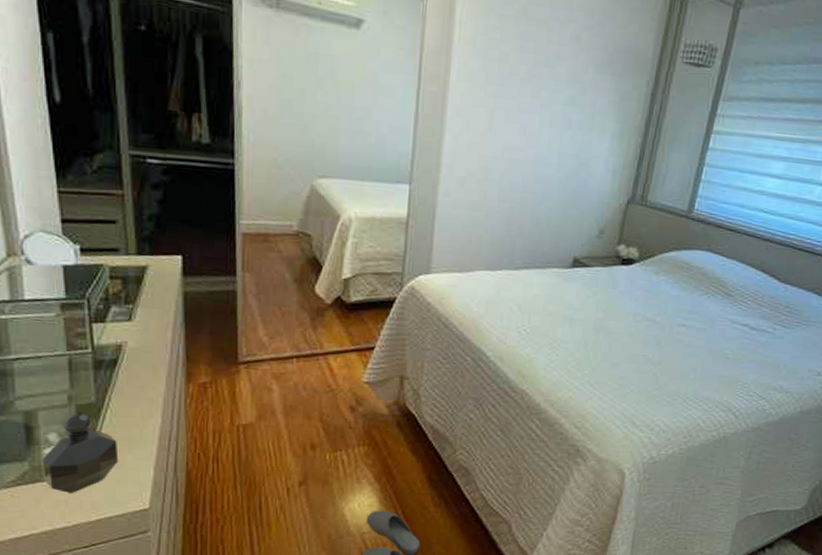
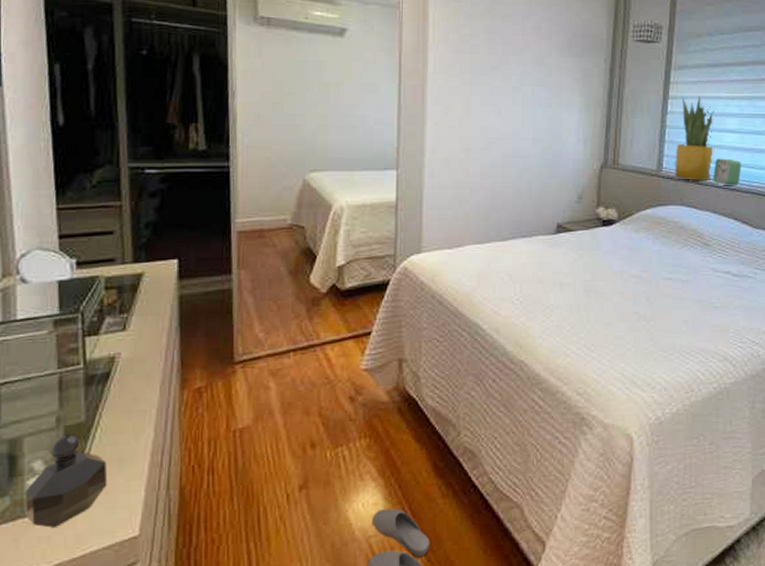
planter: none [706,133,760,228] -> present [675,95,715,181]
alarm clock: none [746,204,781,237] -> present [713,158,742,186]

